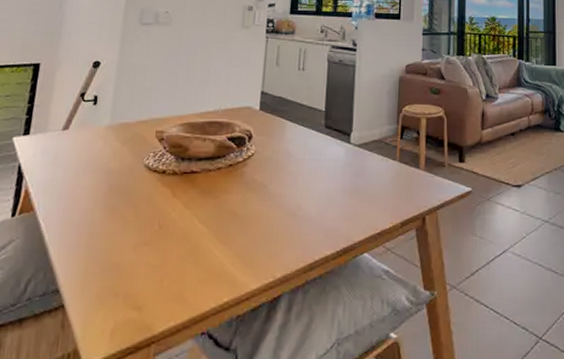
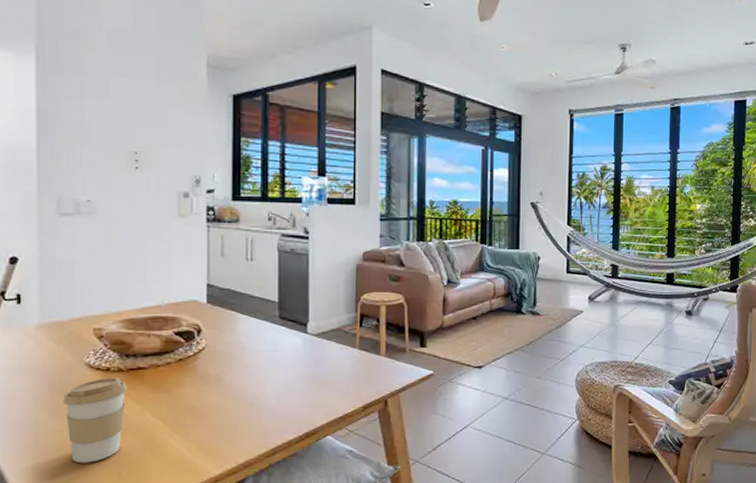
coffee cup: none [119,180,179,268] -> present [63,377,127,464]

